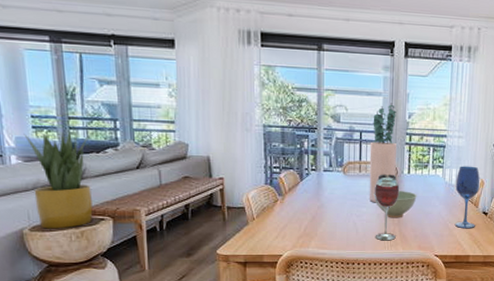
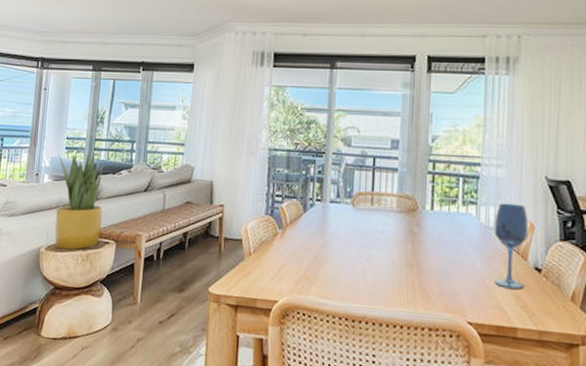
vase: present [369,103,396,203] -> none [381,124,417,245]
bowl: present [373,191,417,218] -> none [387,231,443,267]
wineglass: present [375,174,400,241] -> none [388,209,420,296]

